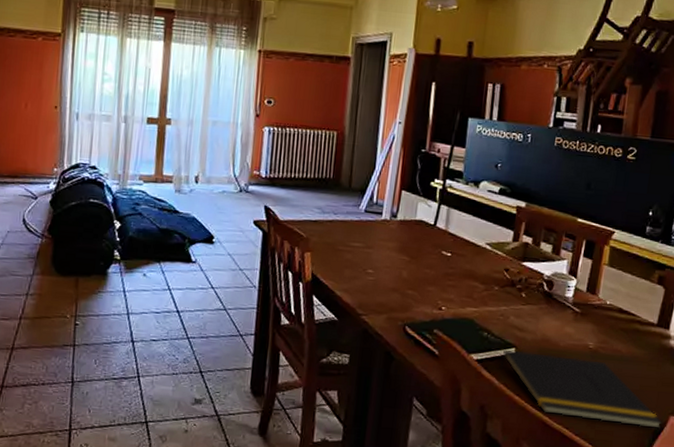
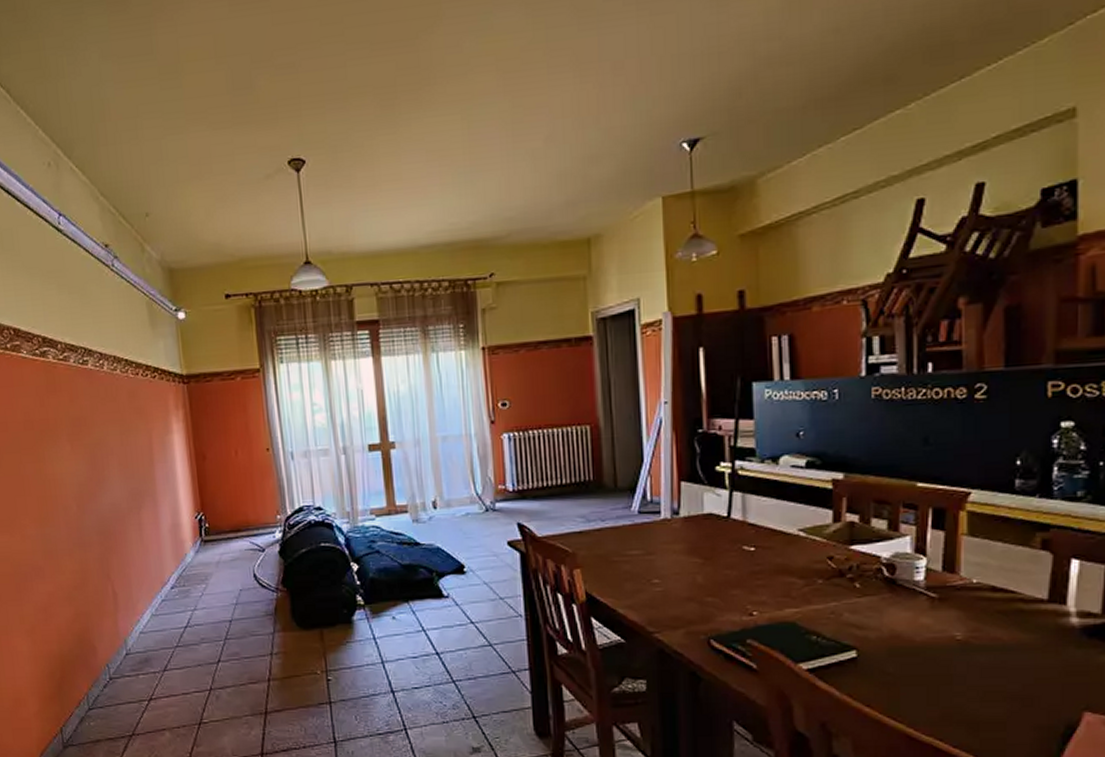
notepad: present [499,349,663,429] -> none [838,652,1075,730]

